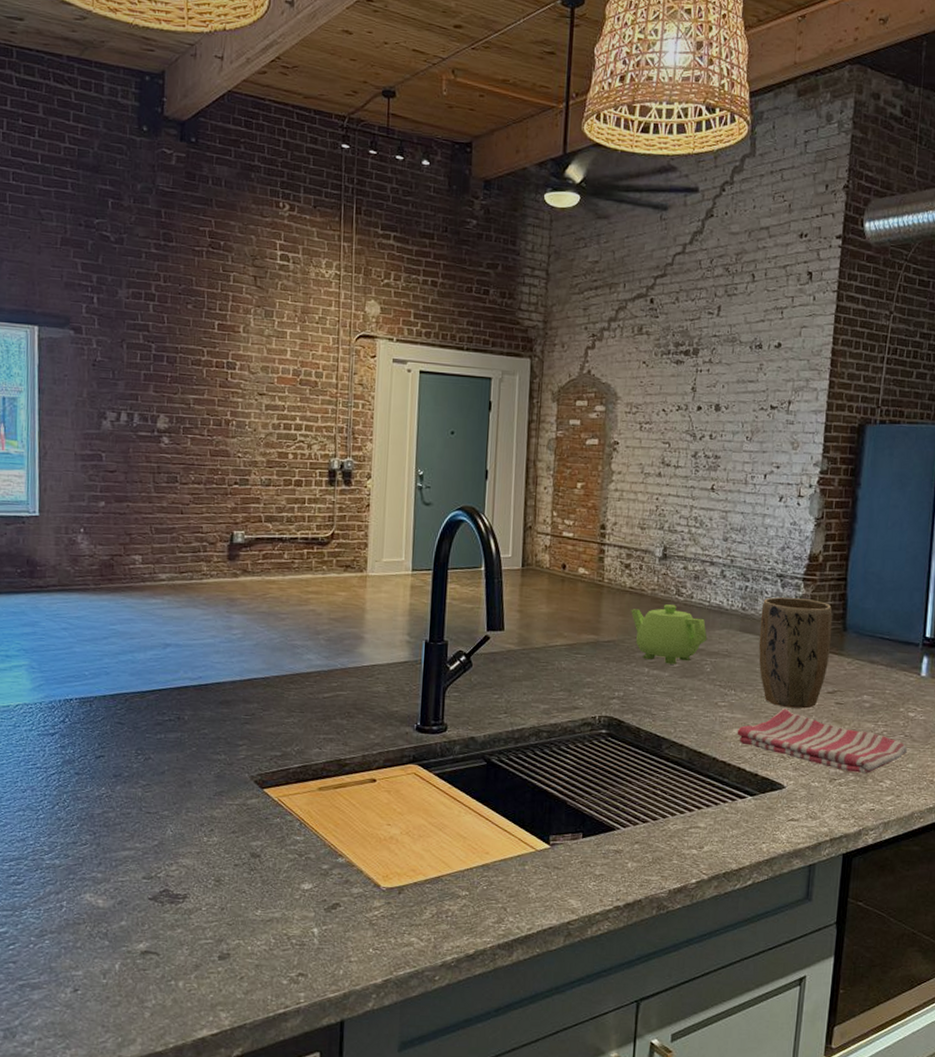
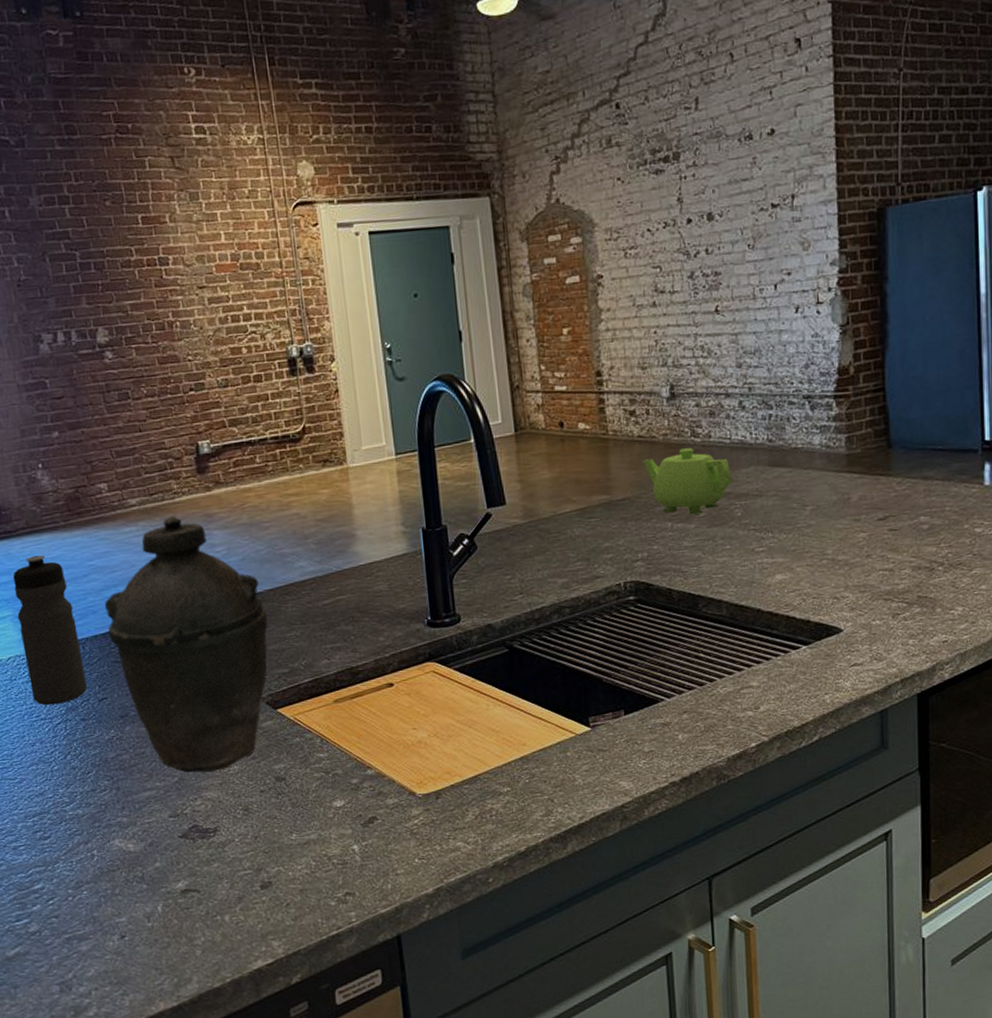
water bottle: none [32,612,88,756] -> present [13,555,88,706]
kettle: none [116,595,270,840] -> present [104,516,268,773]
dish towel: present [737,709,908,773] -> none [780,544,979,604]
plant pot: present [758,597,832,709] -> none [790,418,876,543]

